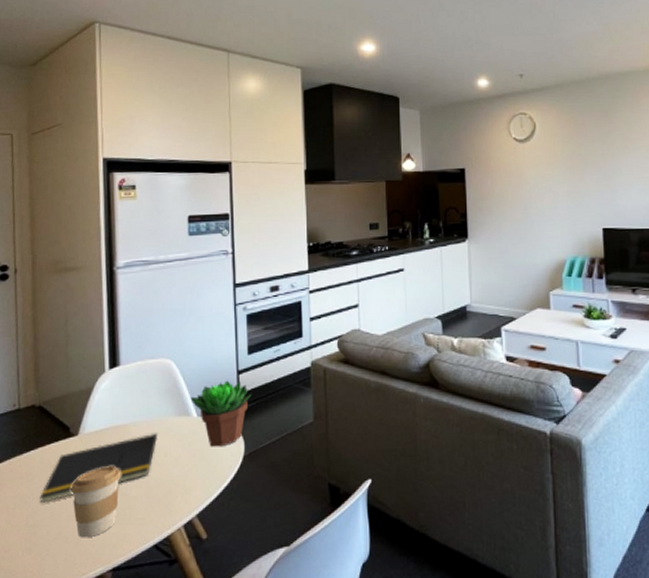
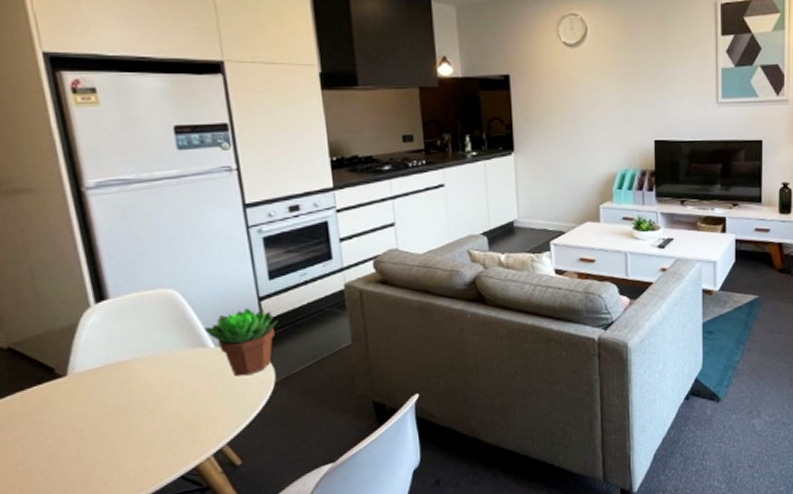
notepad: present [39,433,158,503] -> none [28,367,170,449]
coffee cup: present [71,466,121,538] -> none [67,404,131,478]

